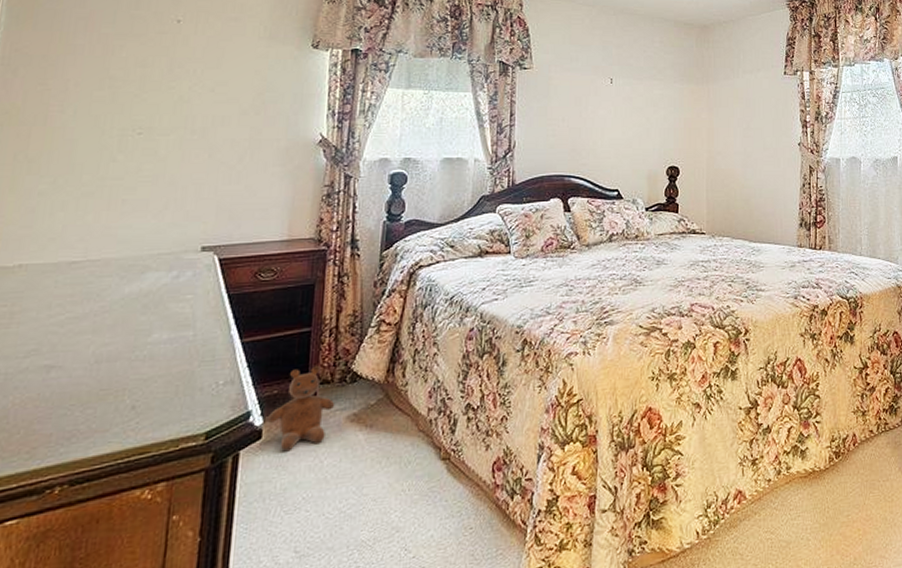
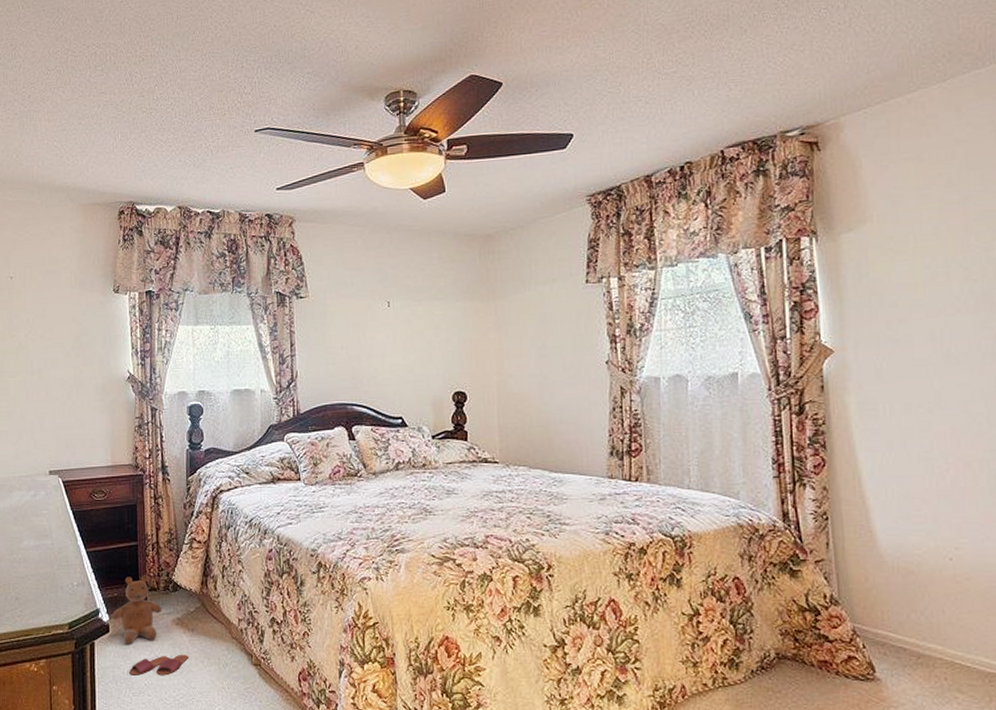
slippers: none [283,456,362,490] -> present [129,655,188,677]

